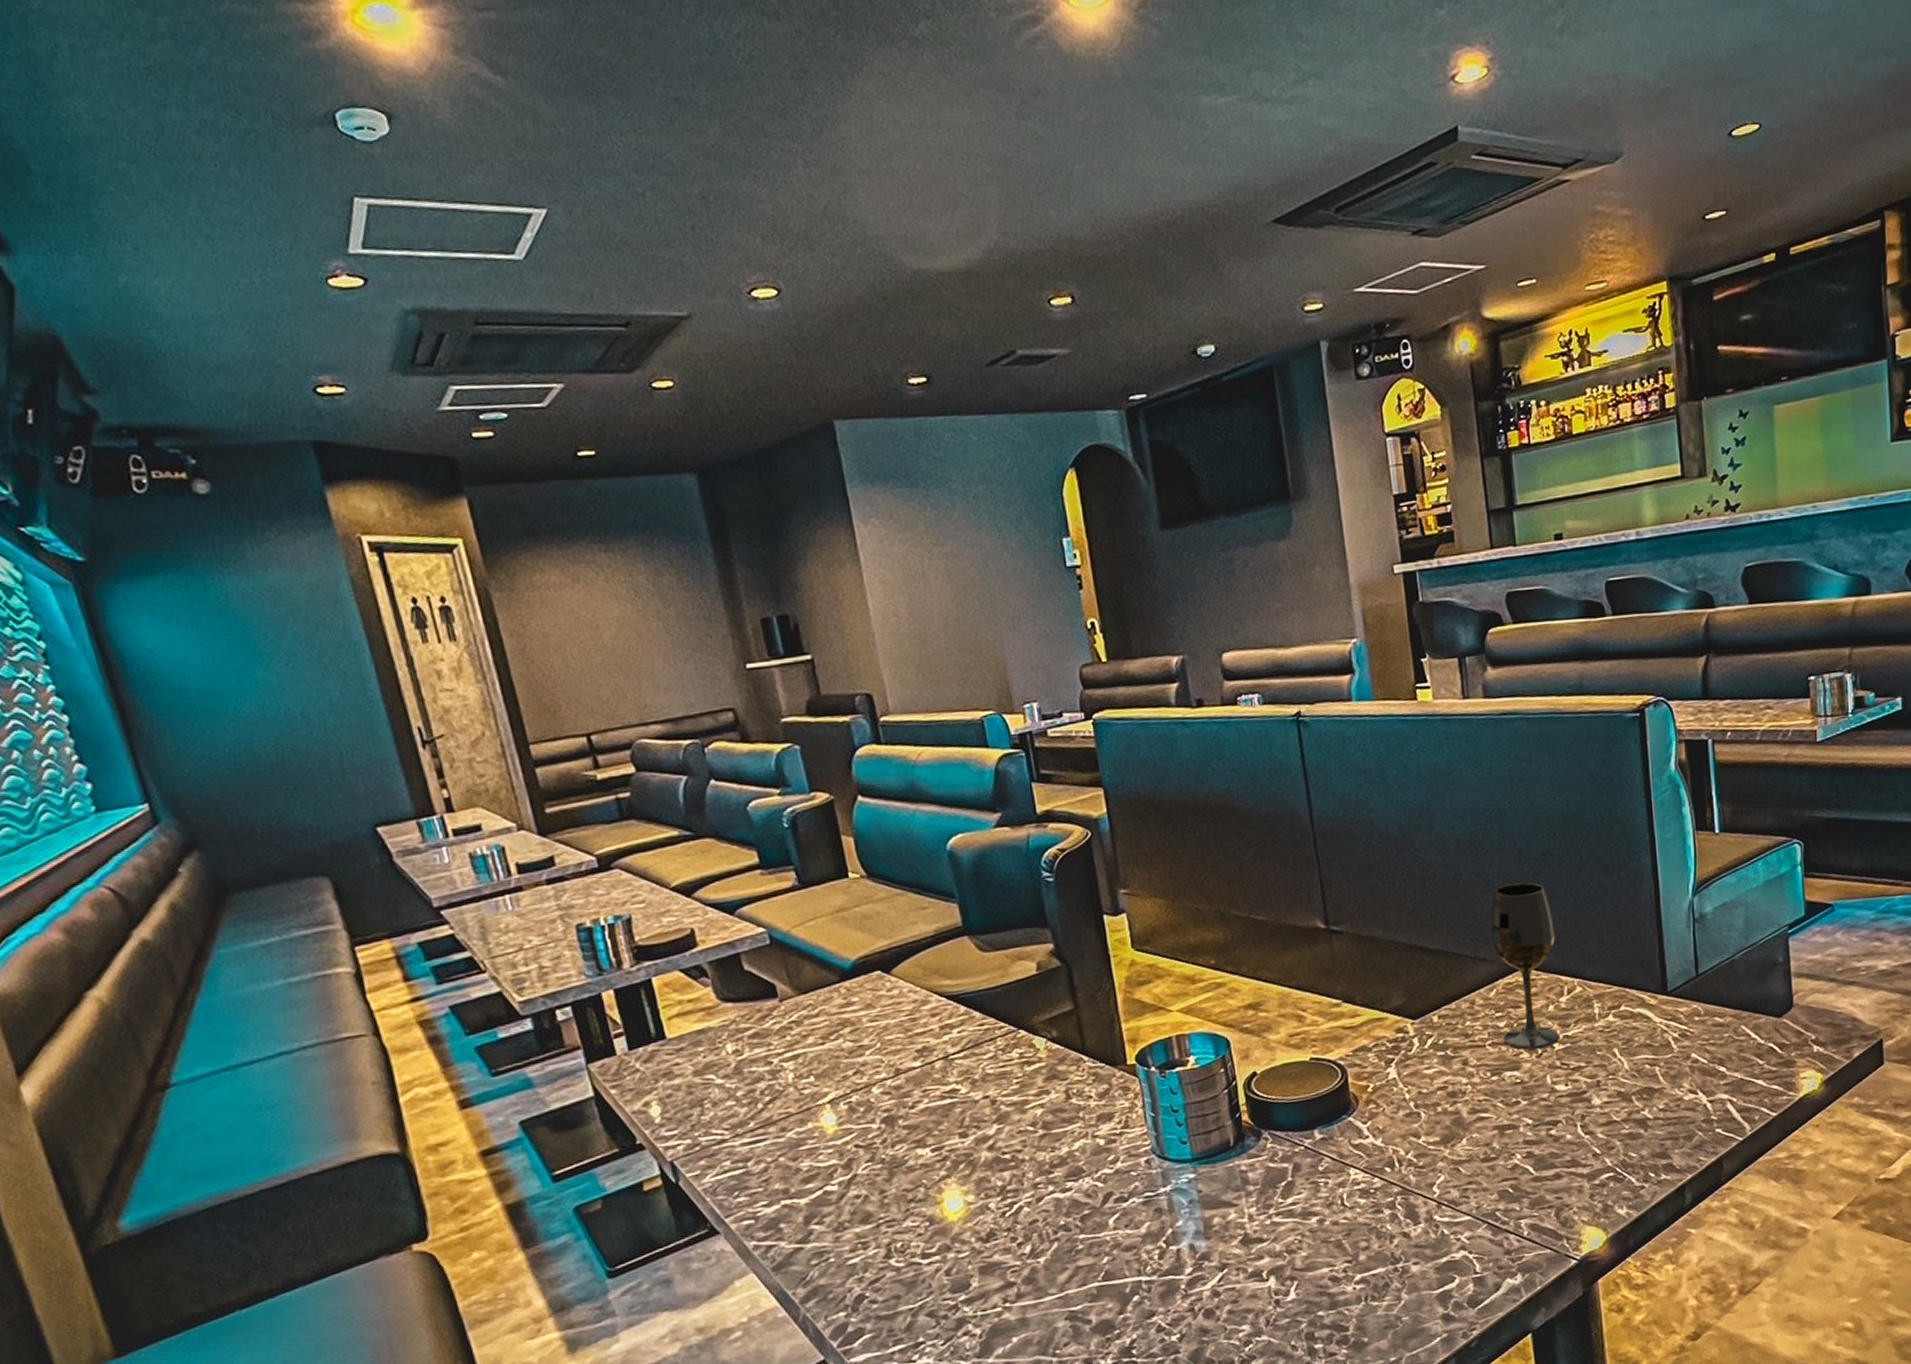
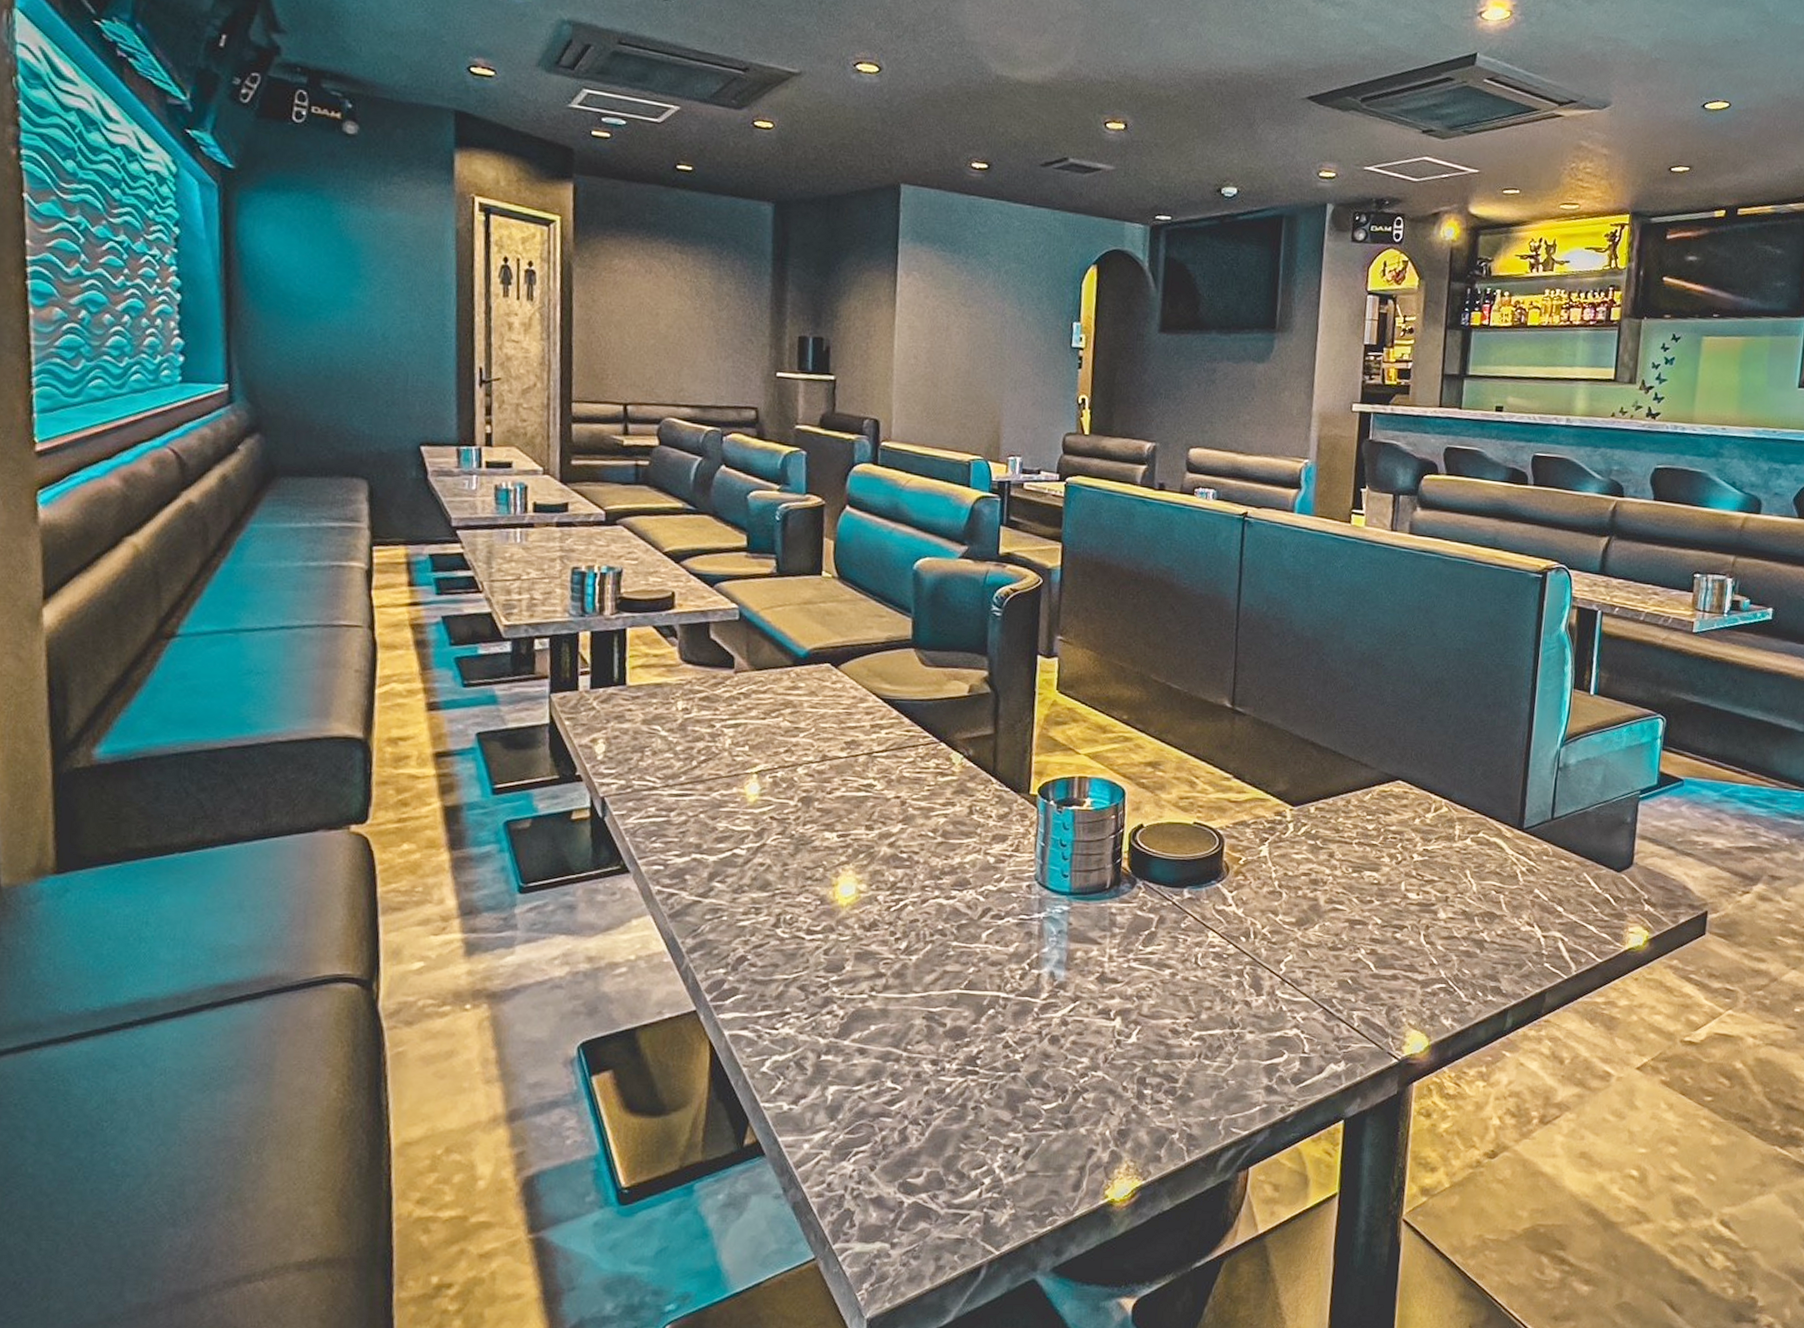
wine glass: present [1491,882,1561,1050] -> none [1369,702,1434,857]

